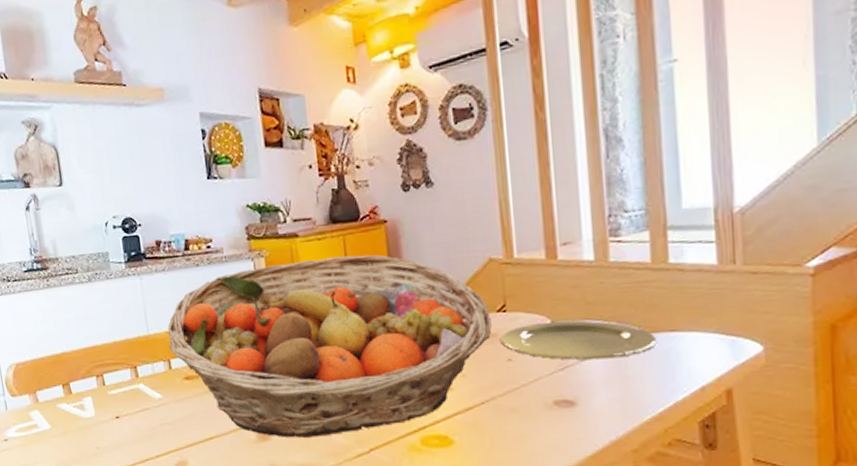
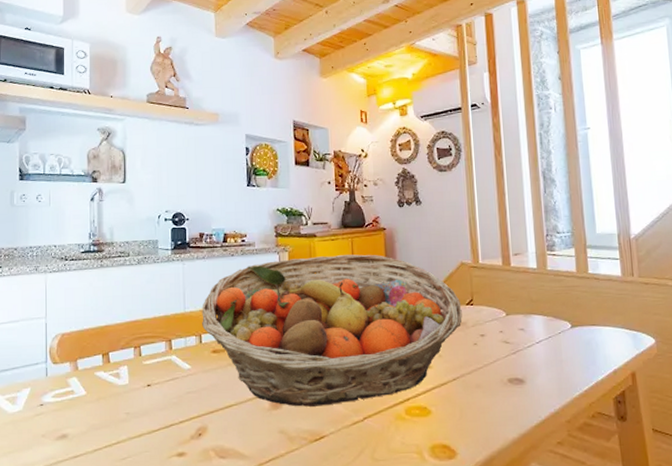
plate: present [501,320,658,360] -> none [469,314,582,346]

